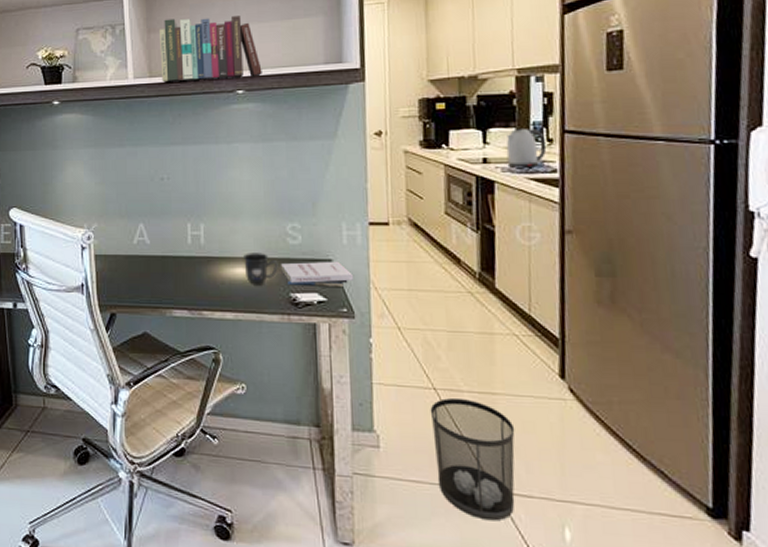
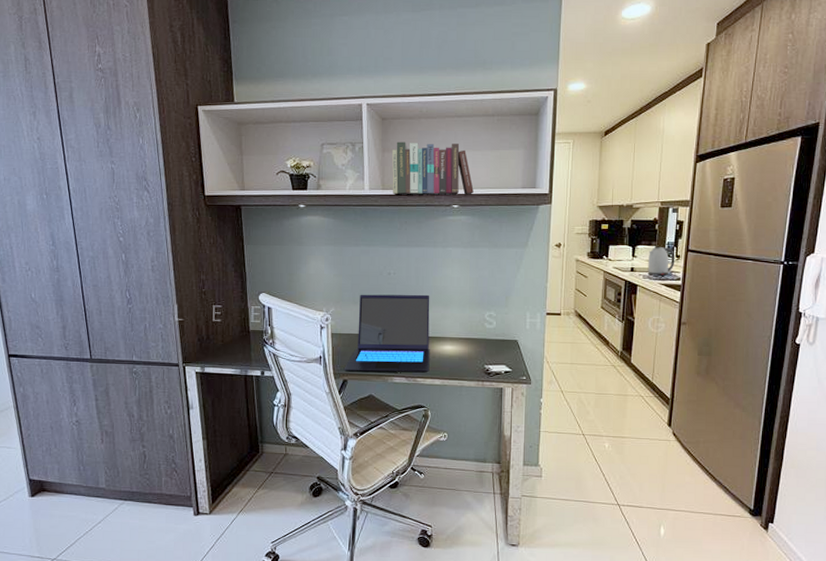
laptop: none [111,203,218,304] -> present [343,294,430,373]
mug: present [242,253,278,285] -> none [450,334,477,359]
books: present [280,261,354,288] -> none [478,341,533,362]
waste bin: present [430,397,515,521] -> none [579,440,635,524]

